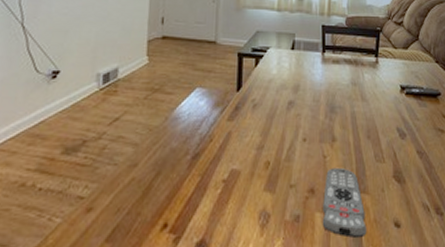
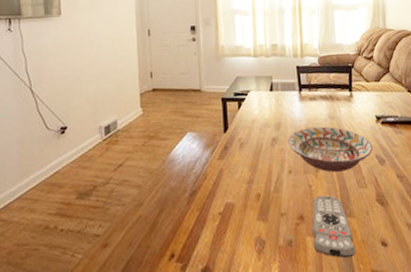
decorative bowl: none [305,92,394,143] -> present [287,126,373,172]

